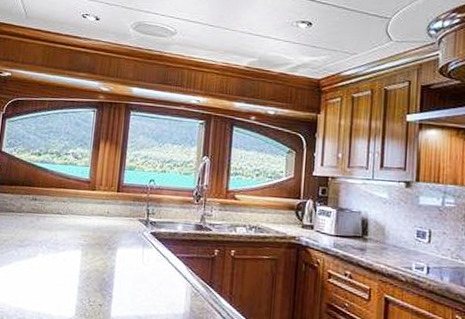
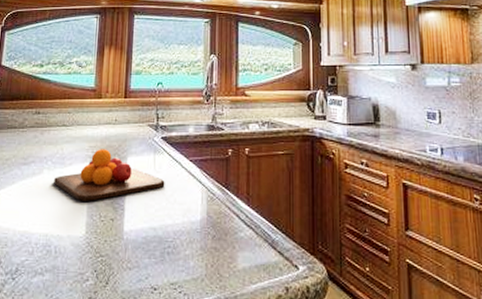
chopping board: none [47,238,152,286] -> present [54,149,165,201]

